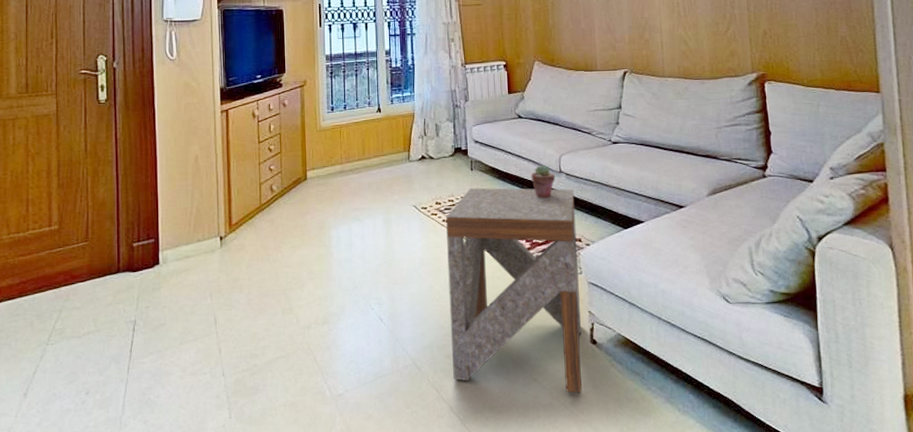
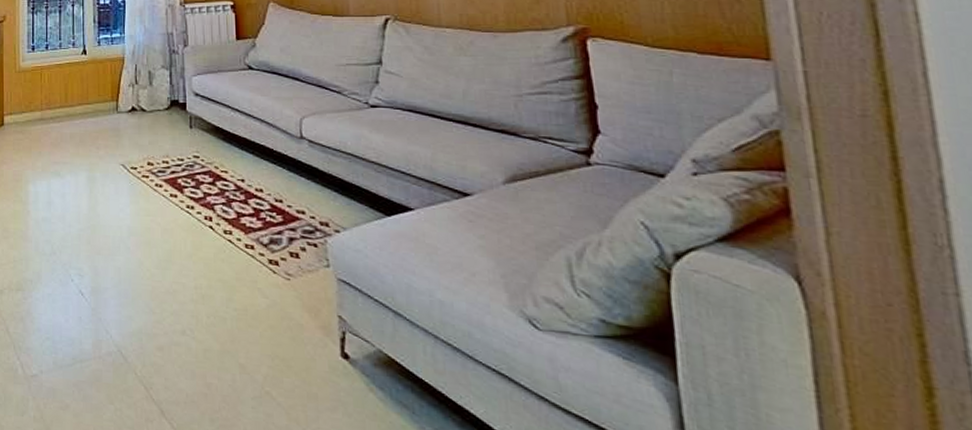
side table: present [446,187,583,394] -> none [159,149,330,420]
potted succulent: present [531,164,556,199] -> none [264,127,295,169]

